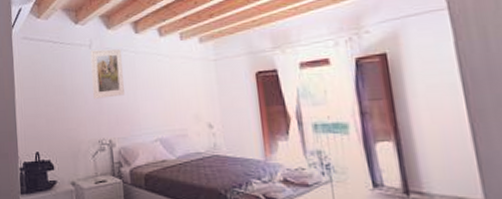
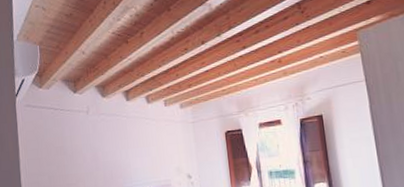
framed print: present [90,49,125,99] -> none [87,114,118,157]

